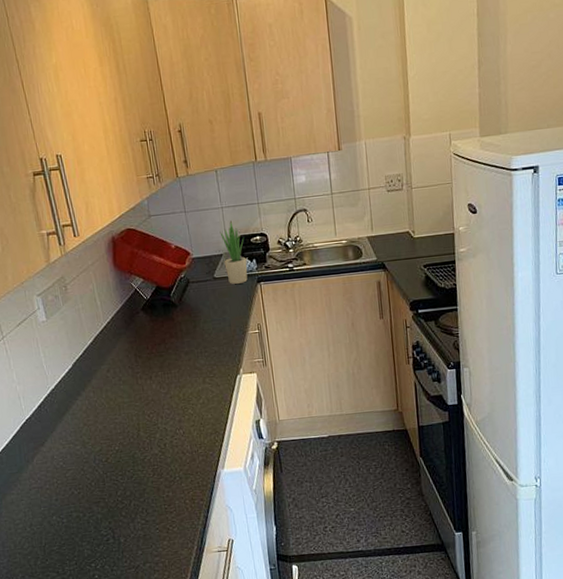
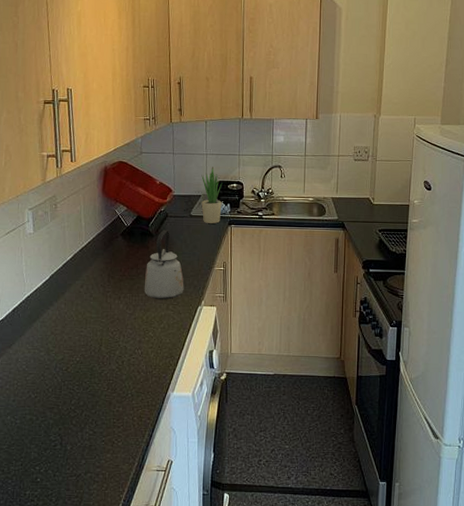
kettle: none [174,297,219,374] -> present [144,229,184,300]

